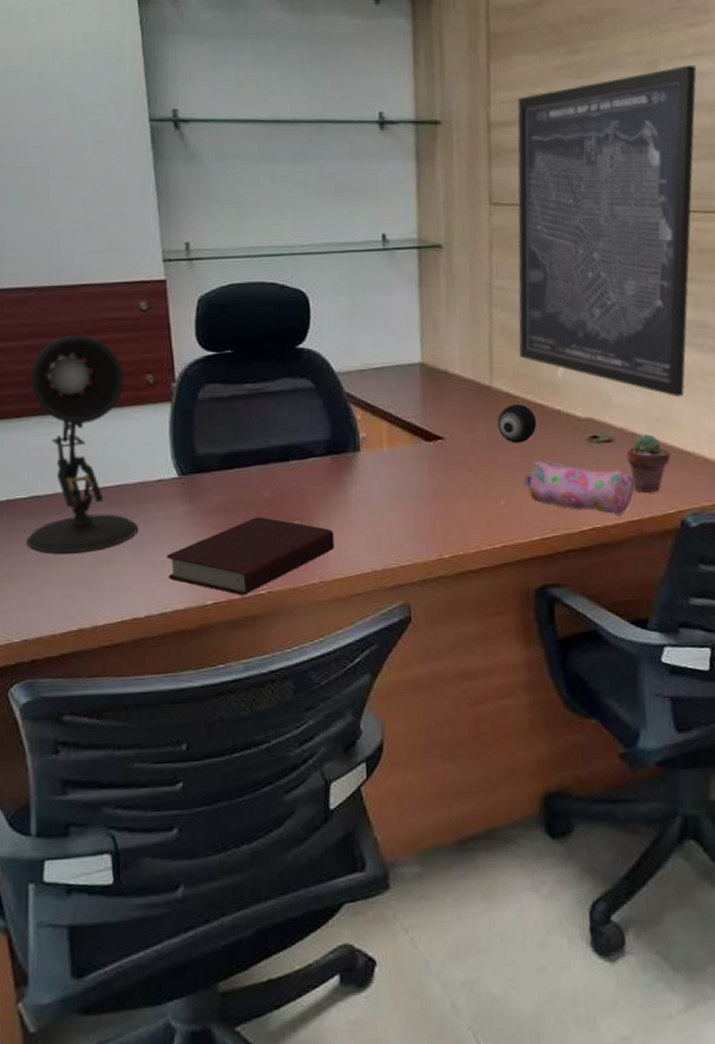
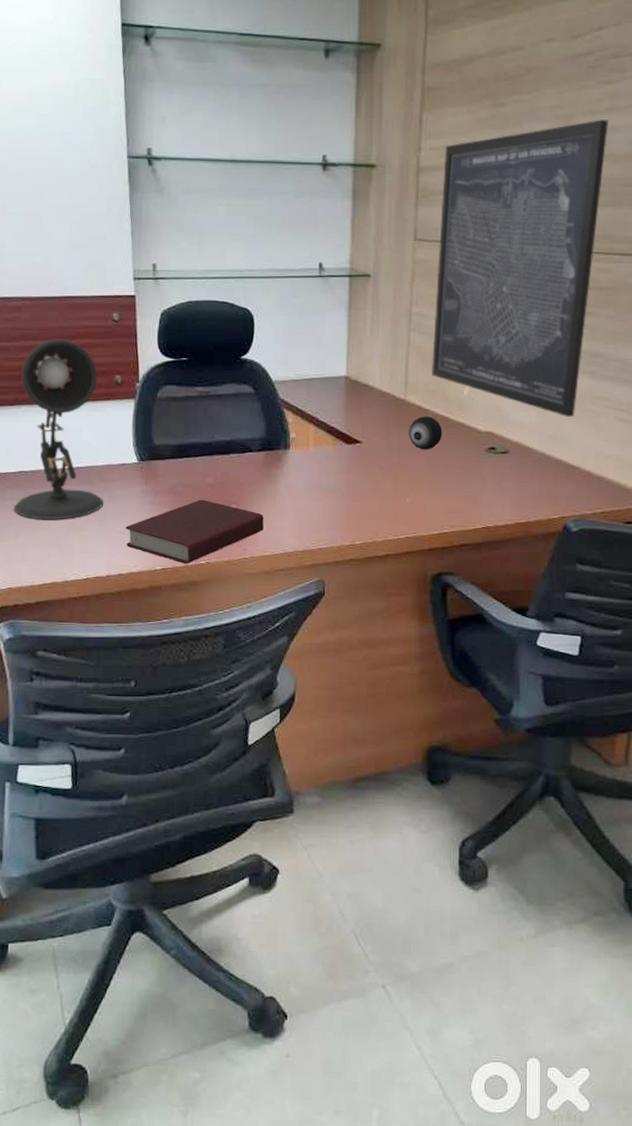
pencil case: present [524,461,634,516] -> none [428,467,524,518]
potted succulent: present [627,434,671,492] -> none [520,449,559,499]

